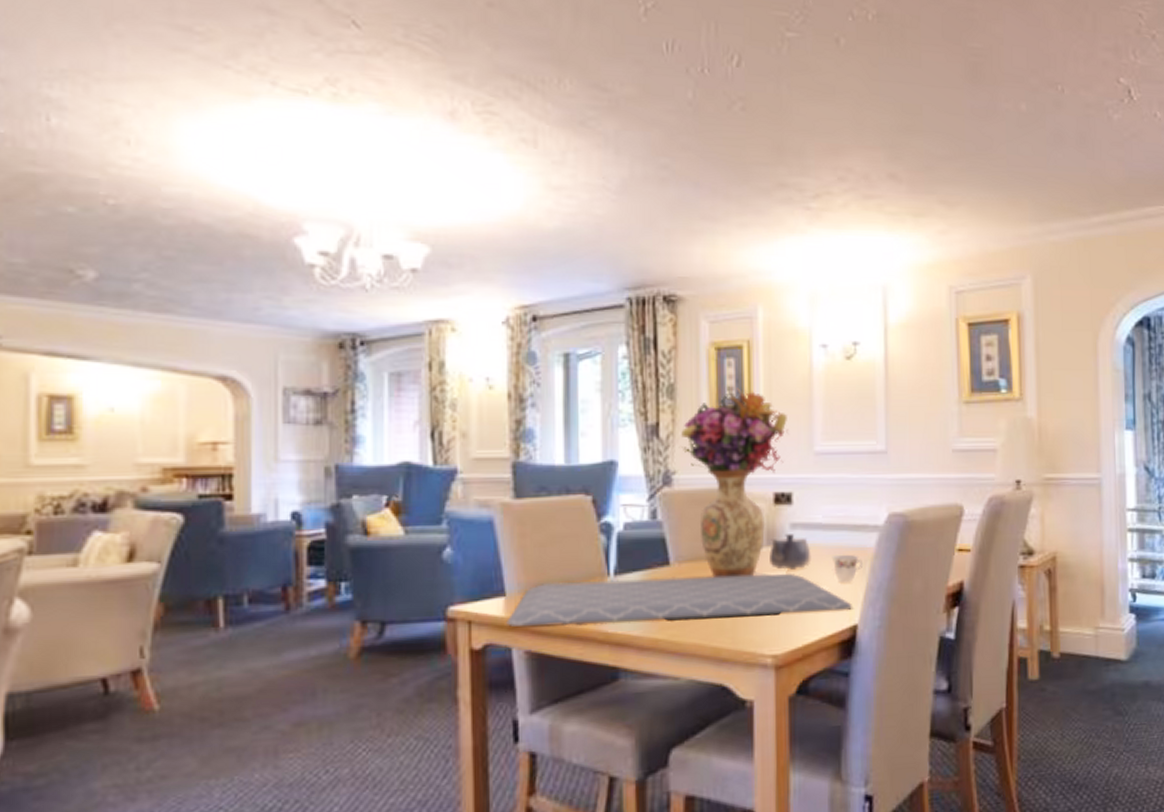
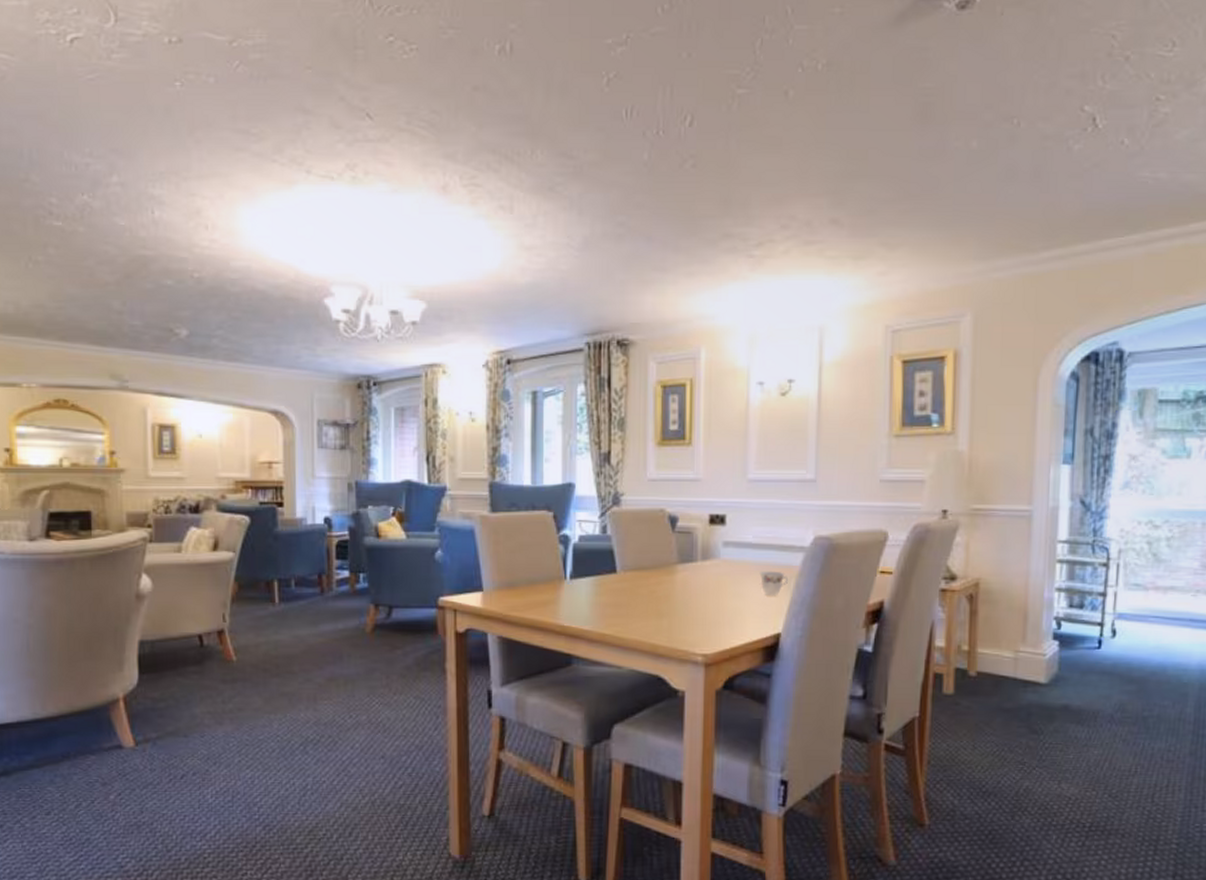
placemat: present [506,573,852,628] -> none [483,582,776,621]
flower arrangement: present [681,385,789,578] -> none [629,419,725,585]
teapot: present [769,534,811,570] -> none [703,551,741,582]

